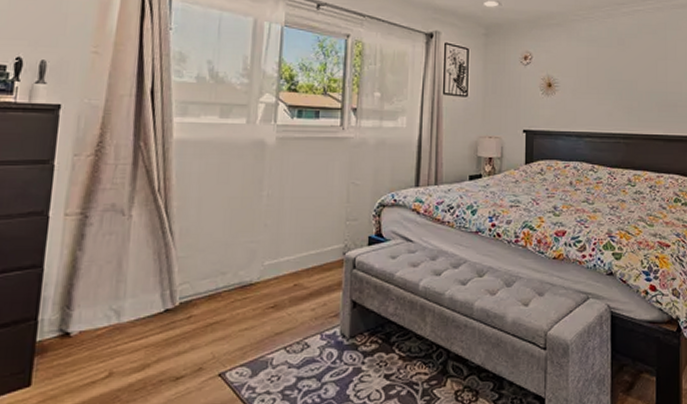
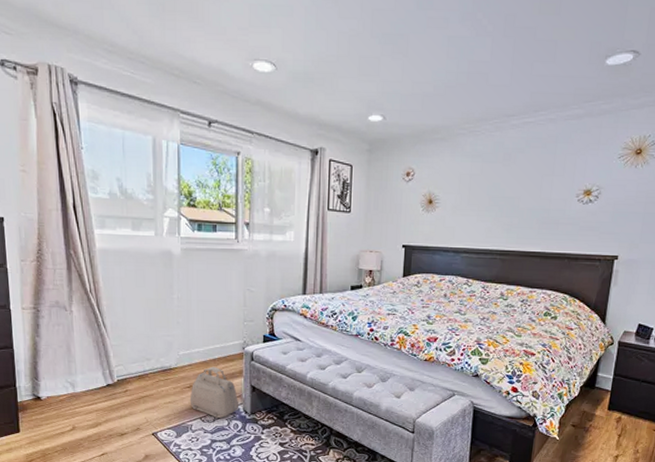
handbag: none [272,278,336,347] -> present [189,366,239,419]

